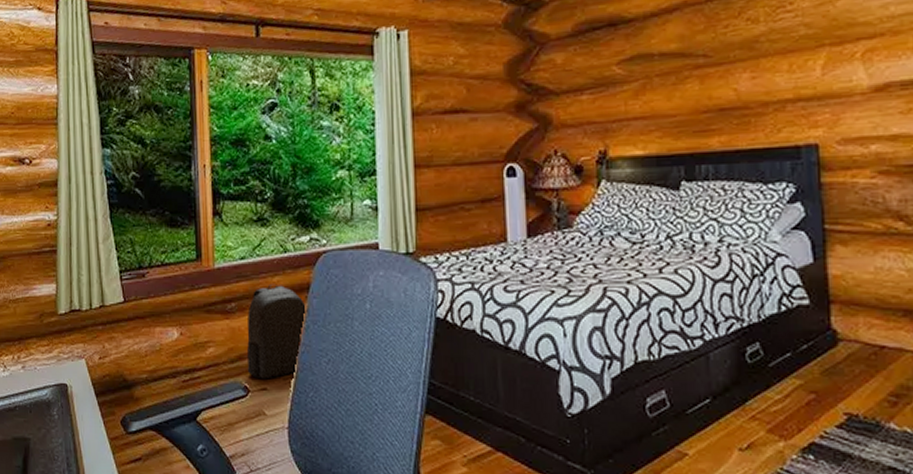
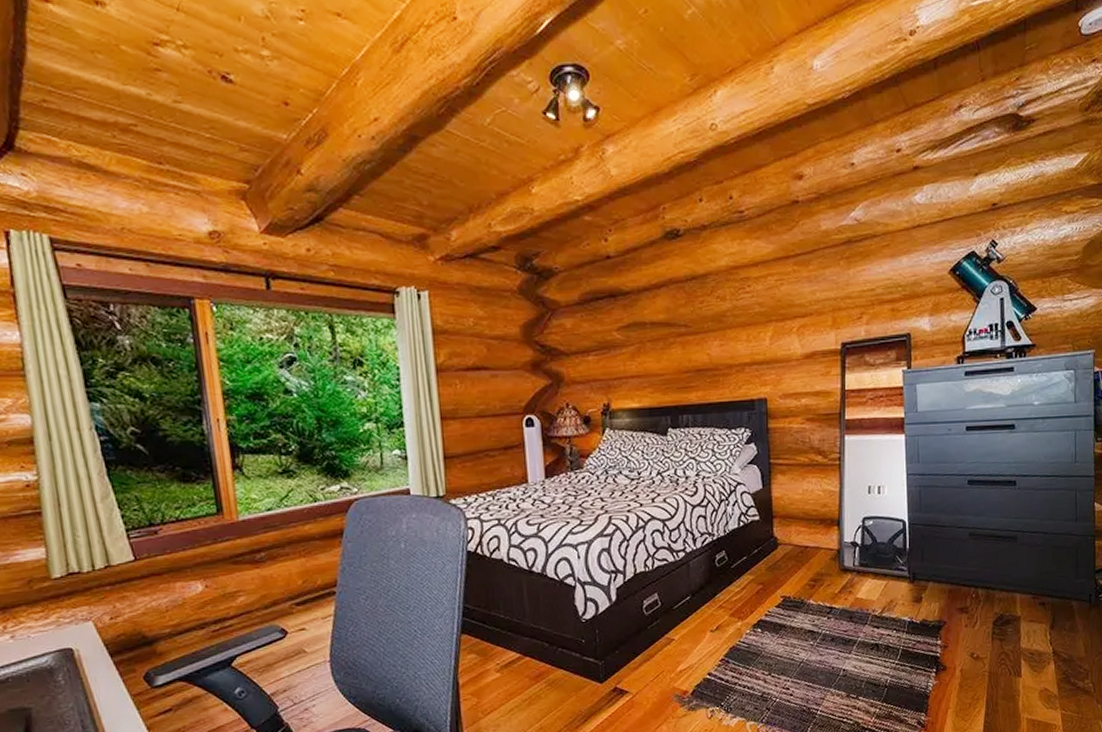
backpack: present [247,285,308,380] -> none [279,532,343,621]

